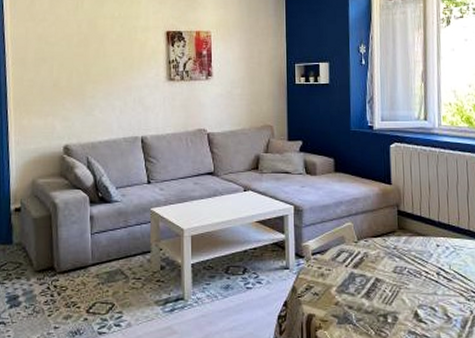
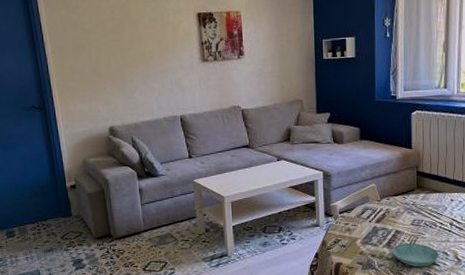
saucer: none [372,295,426,324] -> present [392,243,439,267]

